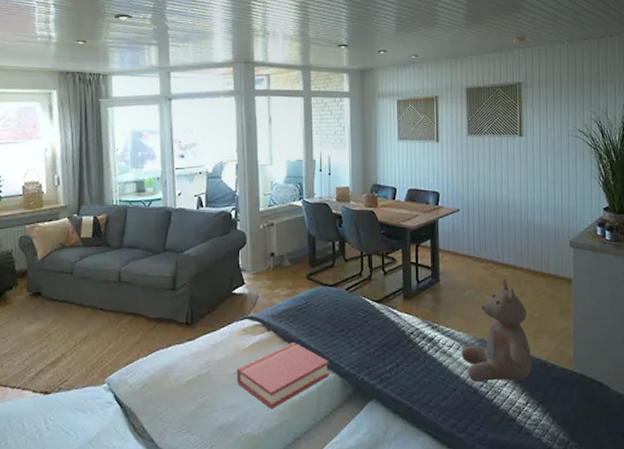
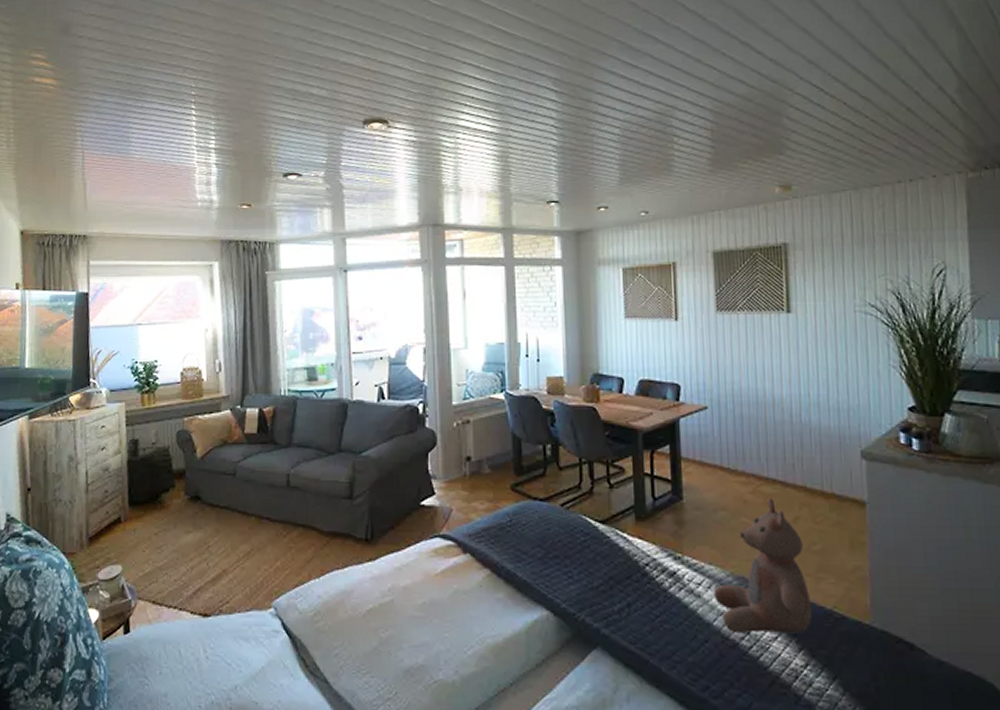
hardback book: present [236,342,329,410] -> none [425,569,541,652]

